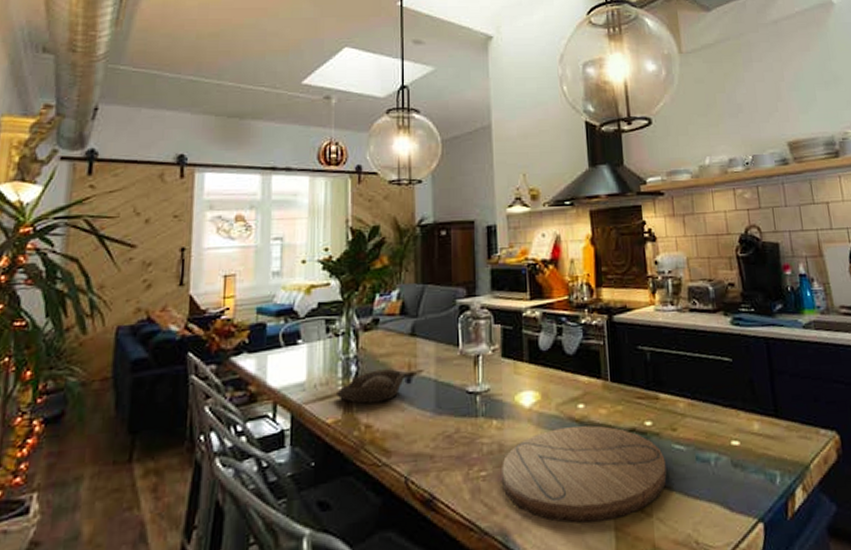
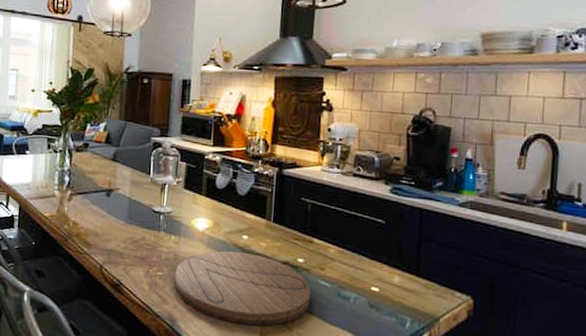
bowl: present [337,369,404,404] -> none [53,183,105,208]

